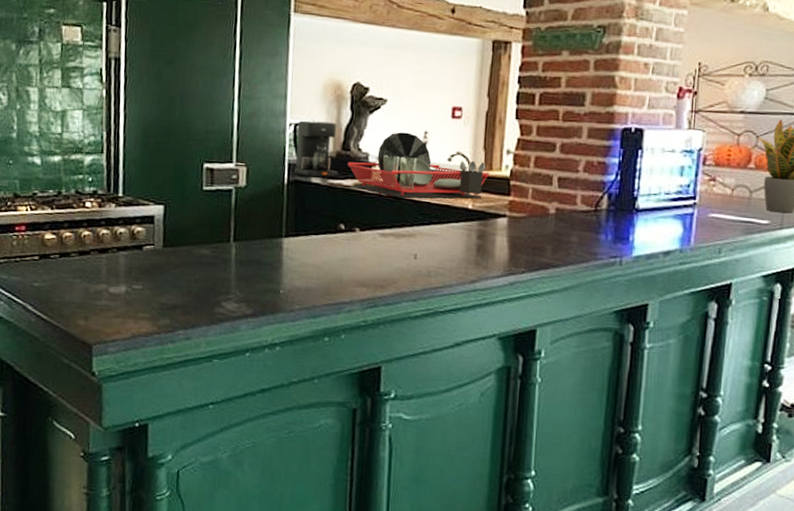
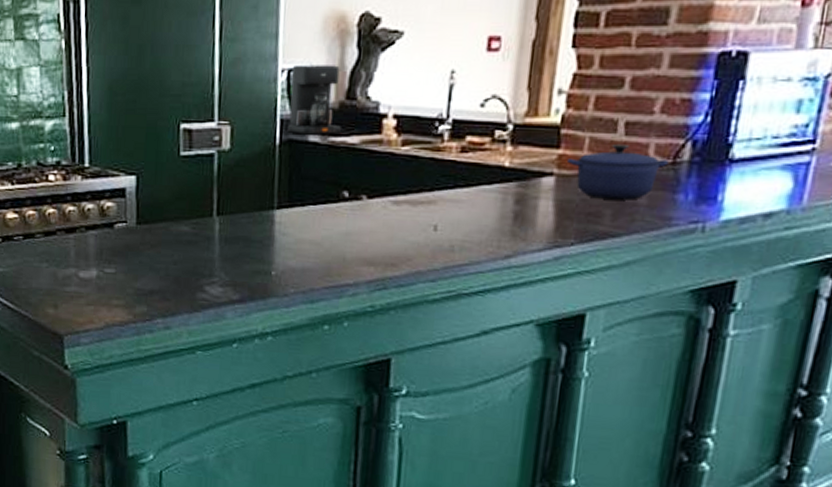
dish rack: present [347,132,490,199] -> none [352,73,534,157]
cooking pot: none [515,193,592,239] -> present [566,143,669,200]

